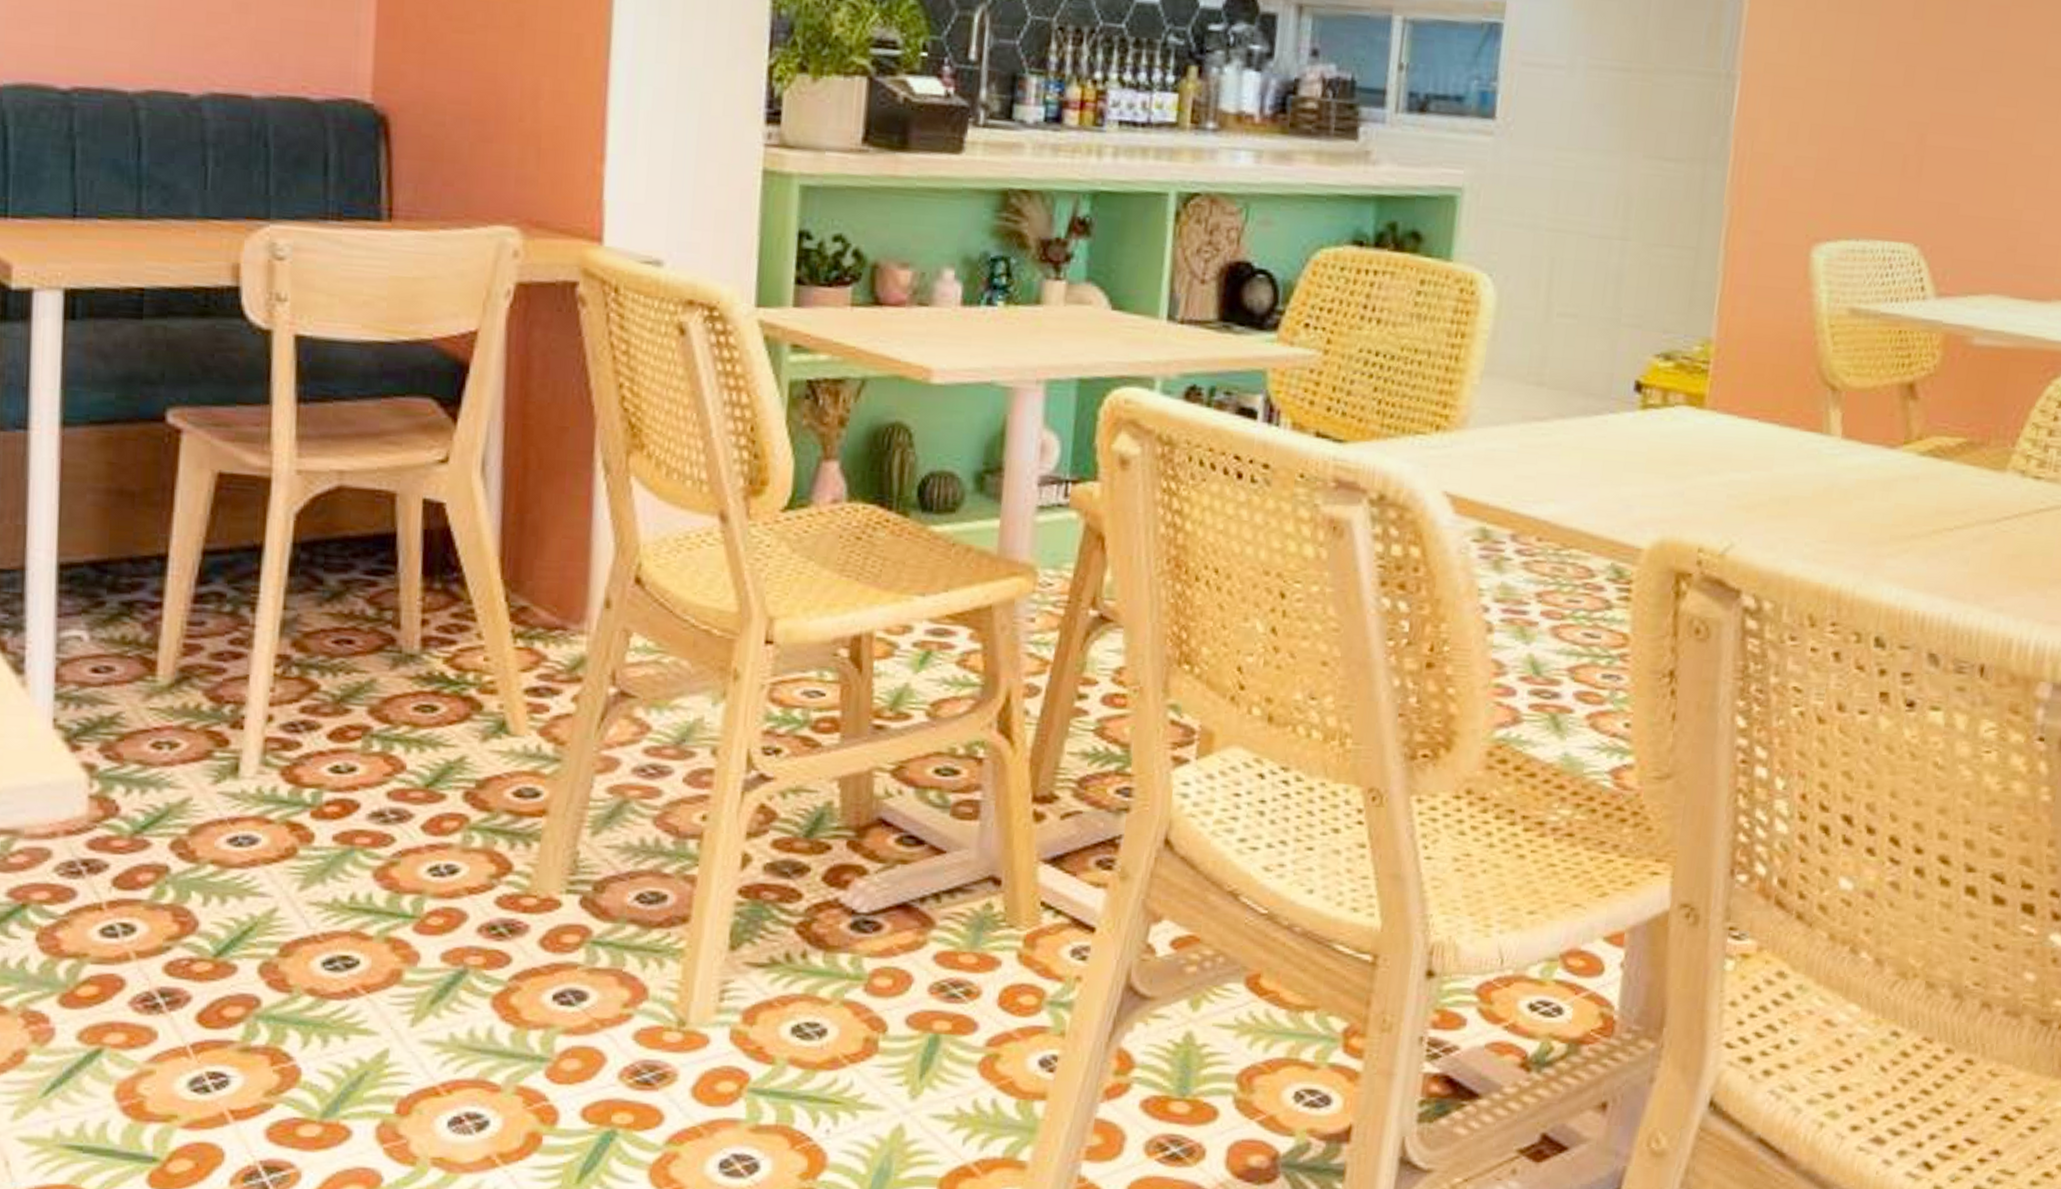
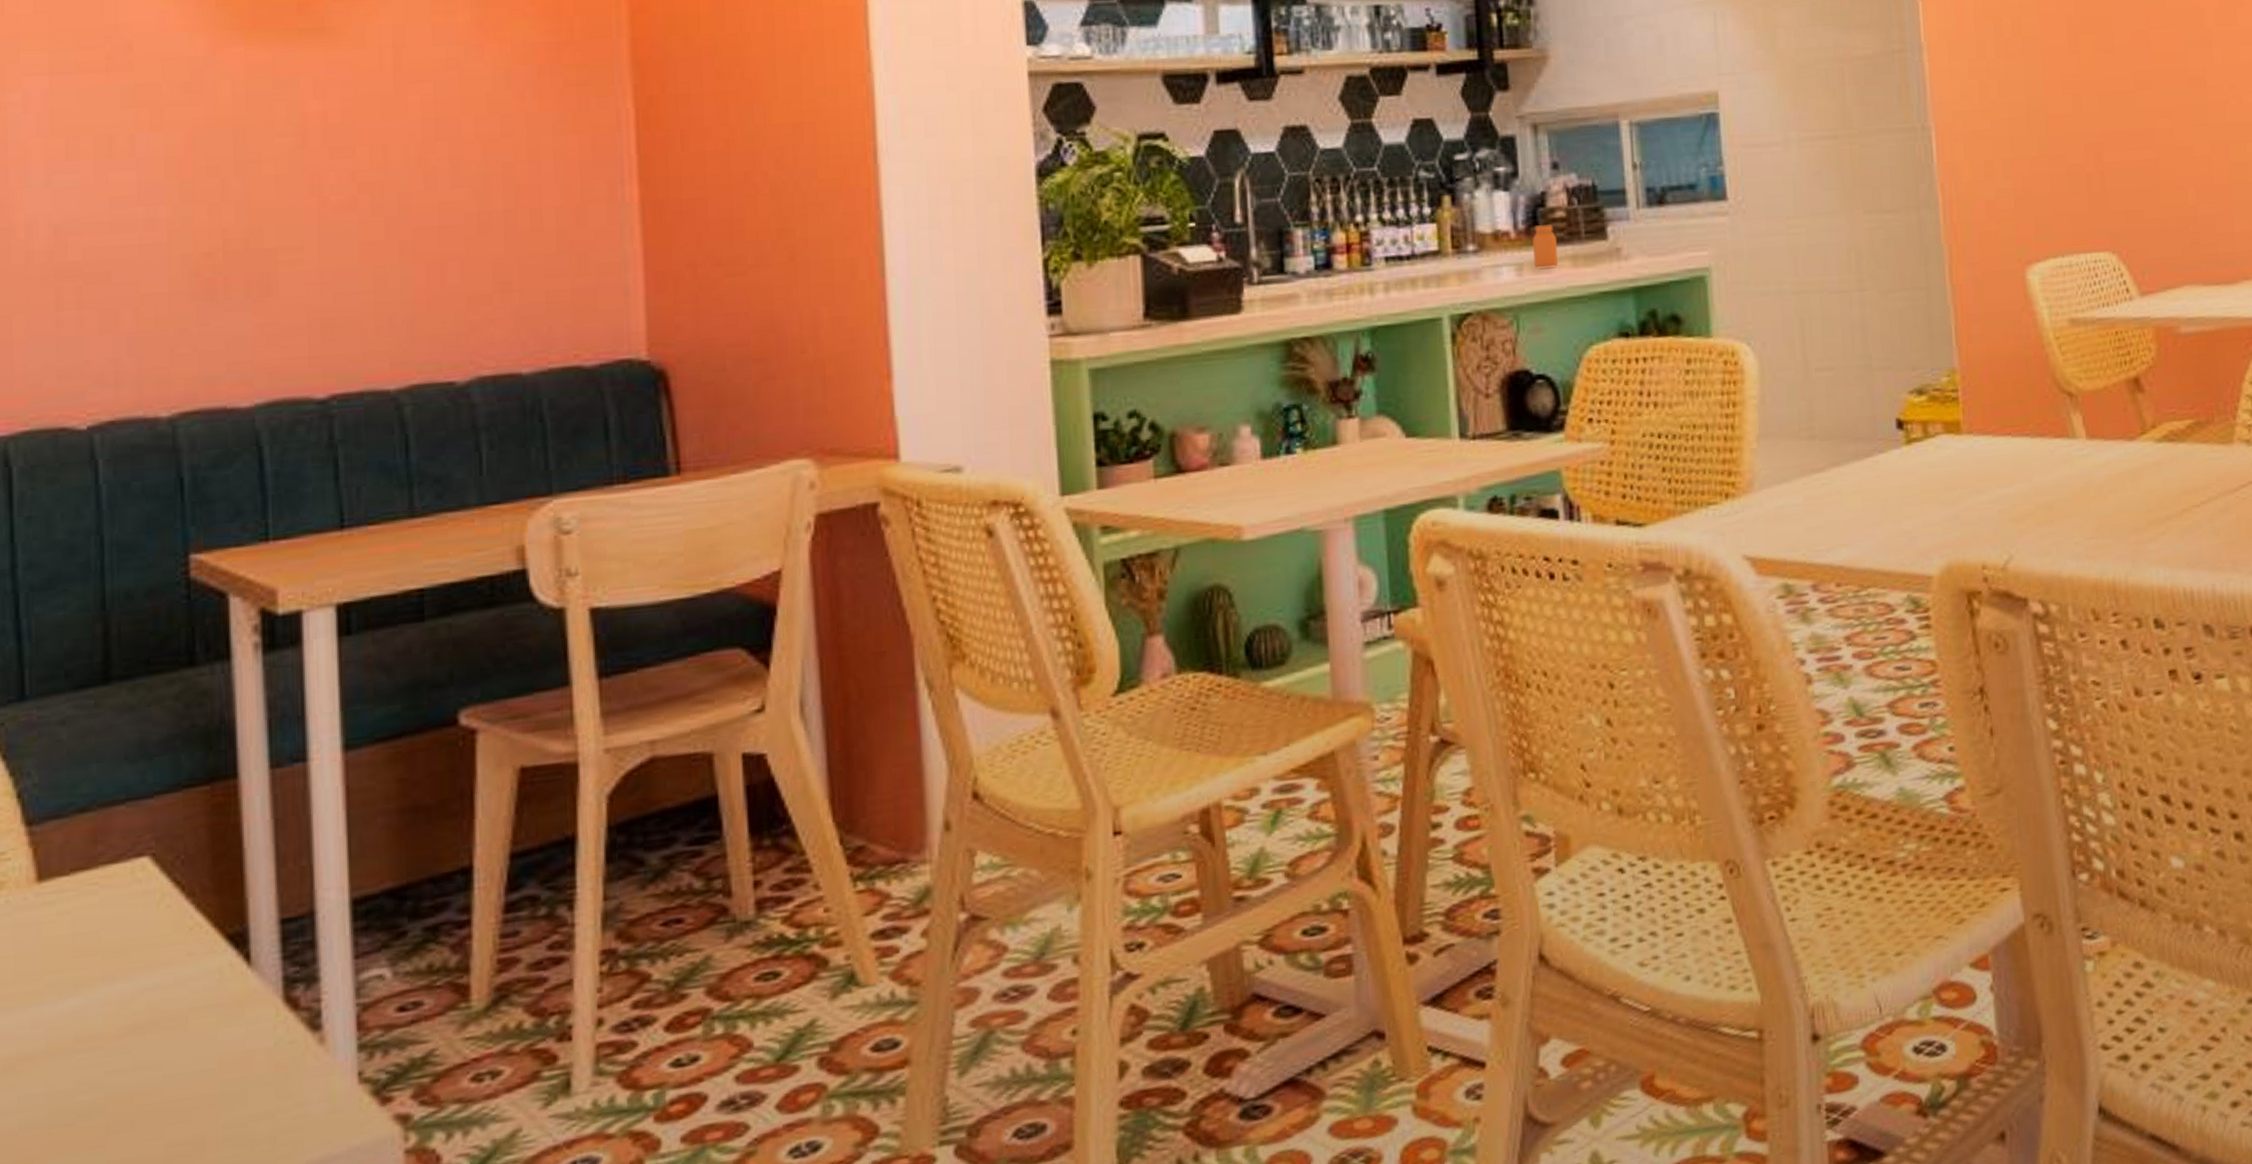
jar: none [1275,113,1303,161] -> present [1533,224,1558,270]

